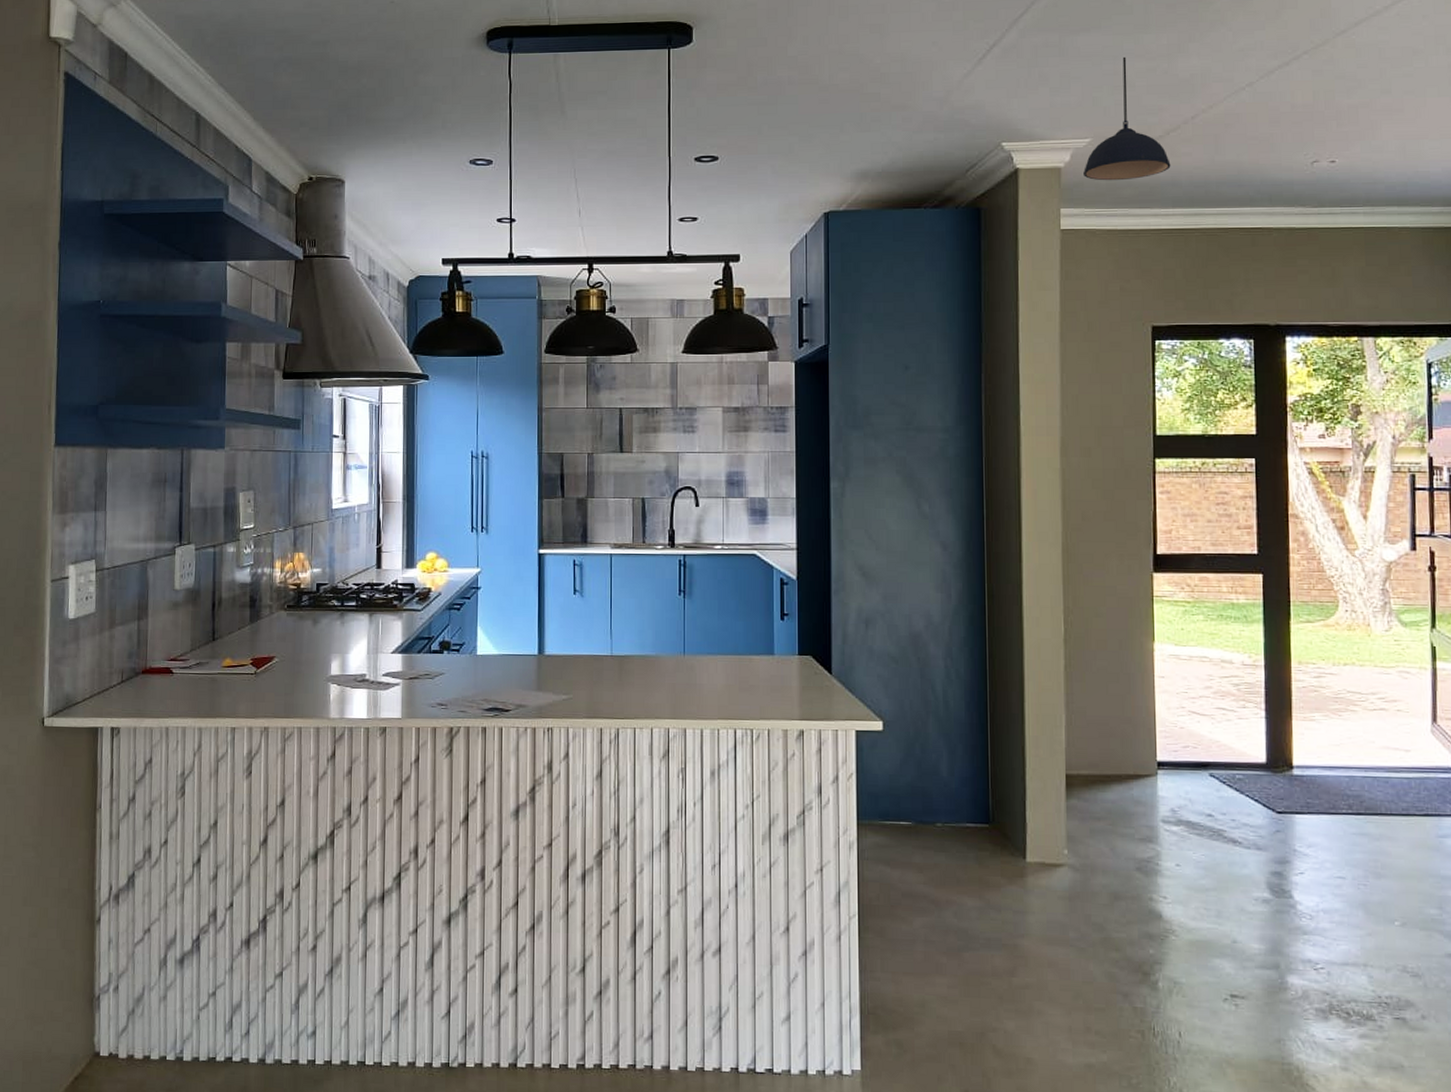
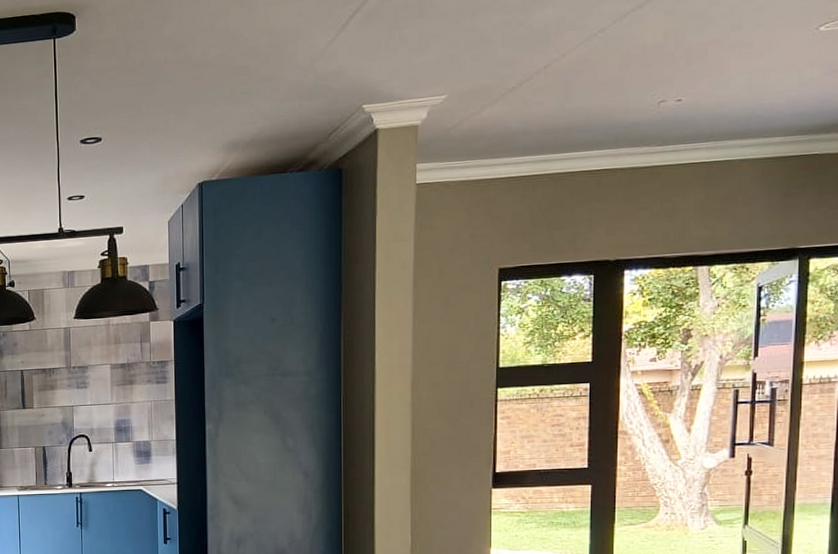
pendant light: present [1083,56,1171,181] -> none [439,12,522,135]

